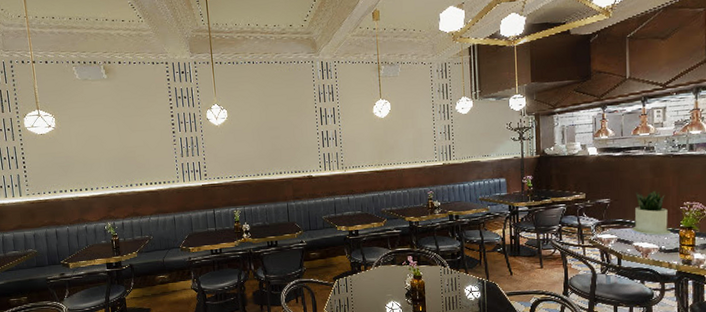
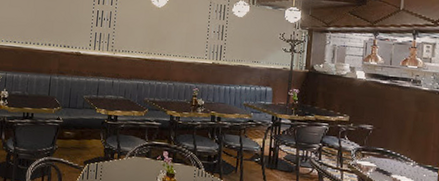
planter: present [632,191,672,236] -> none [392,122,431,173]

